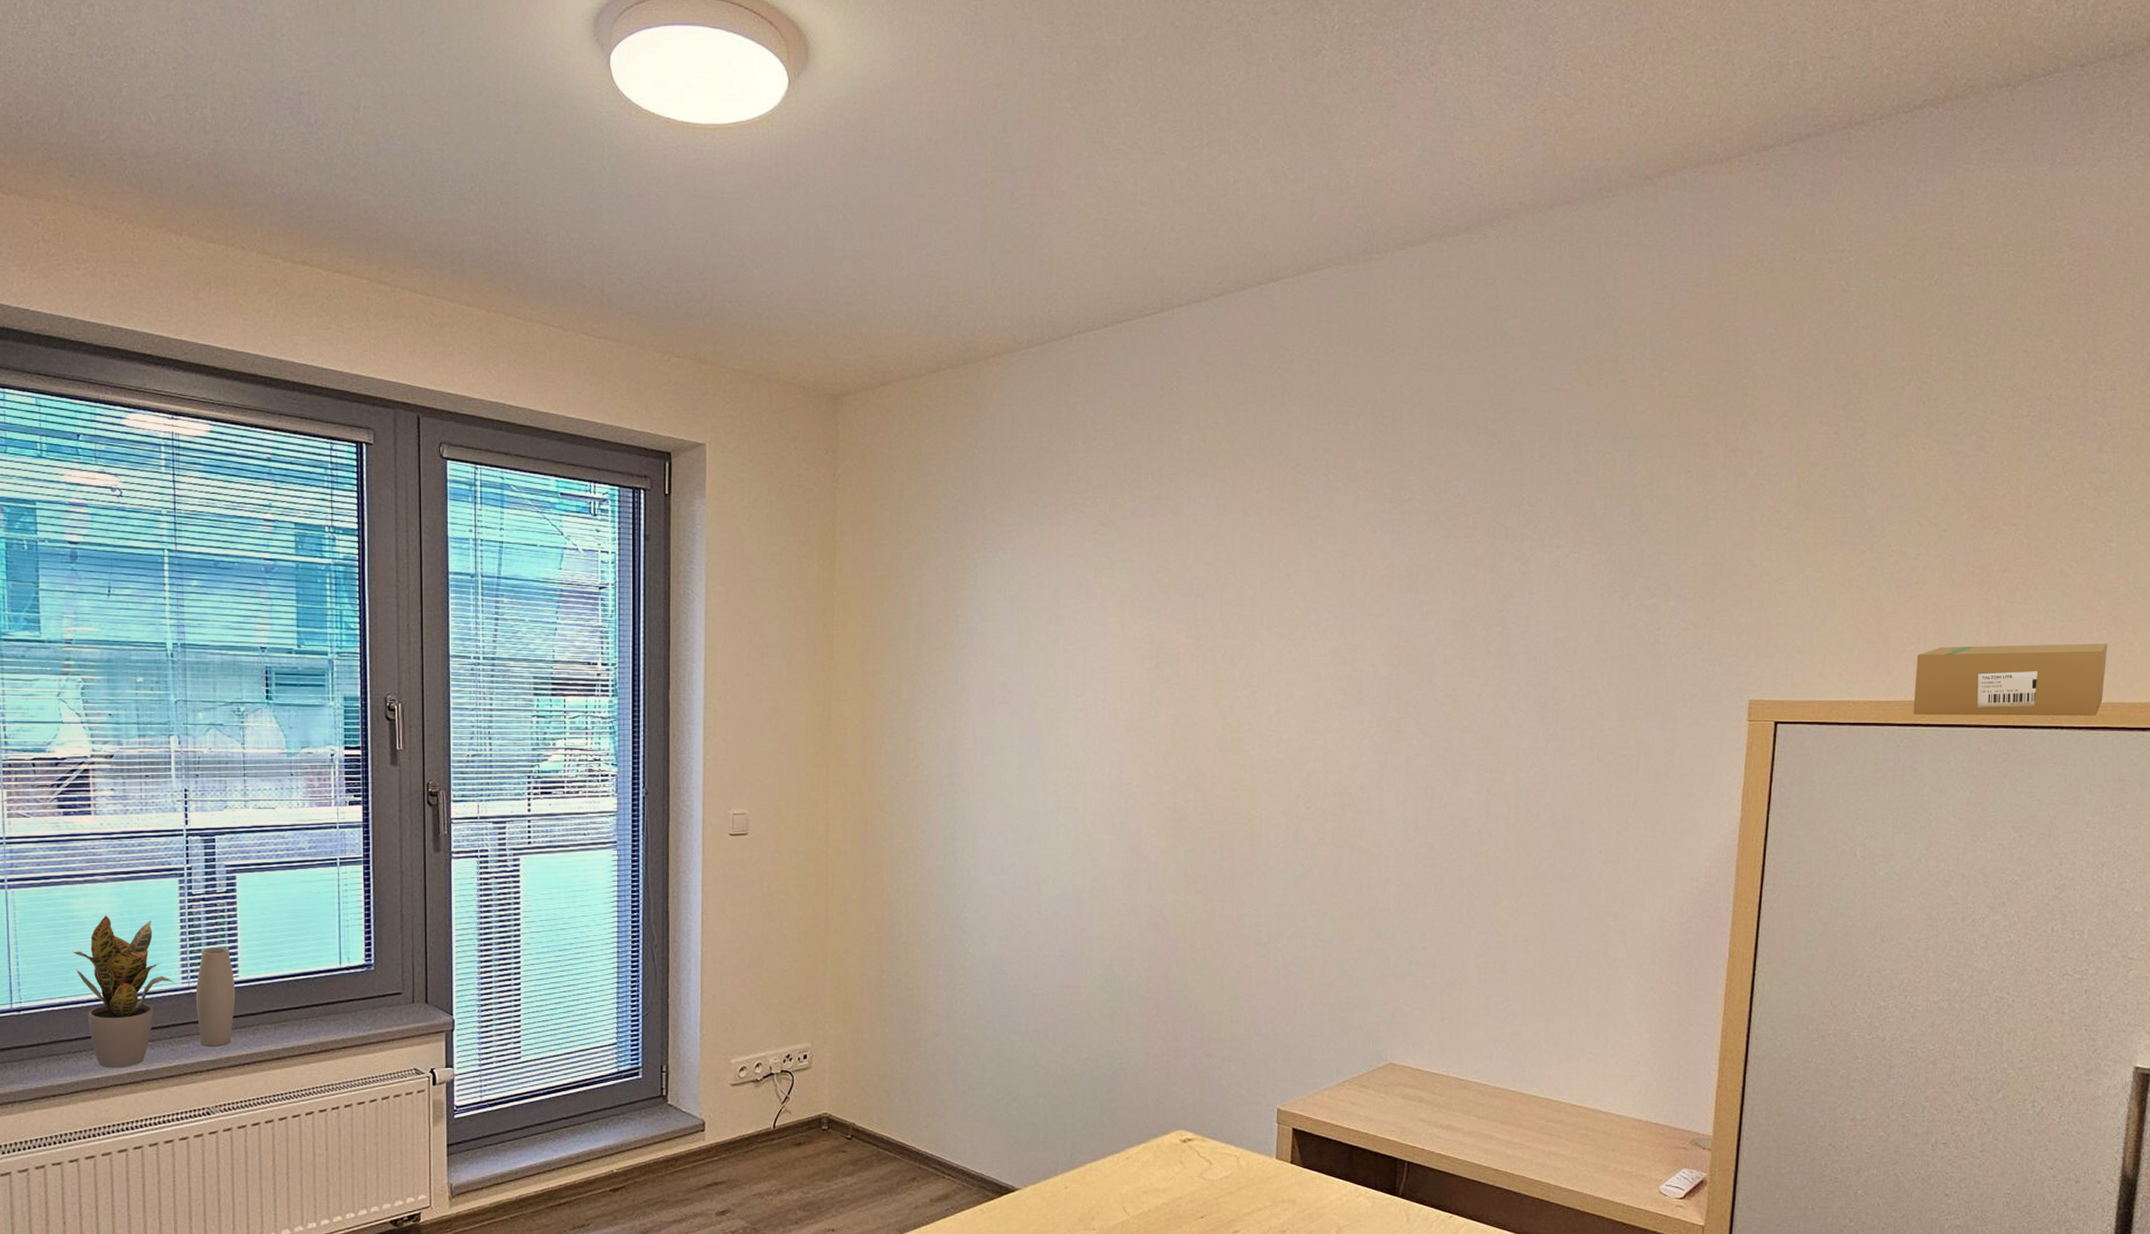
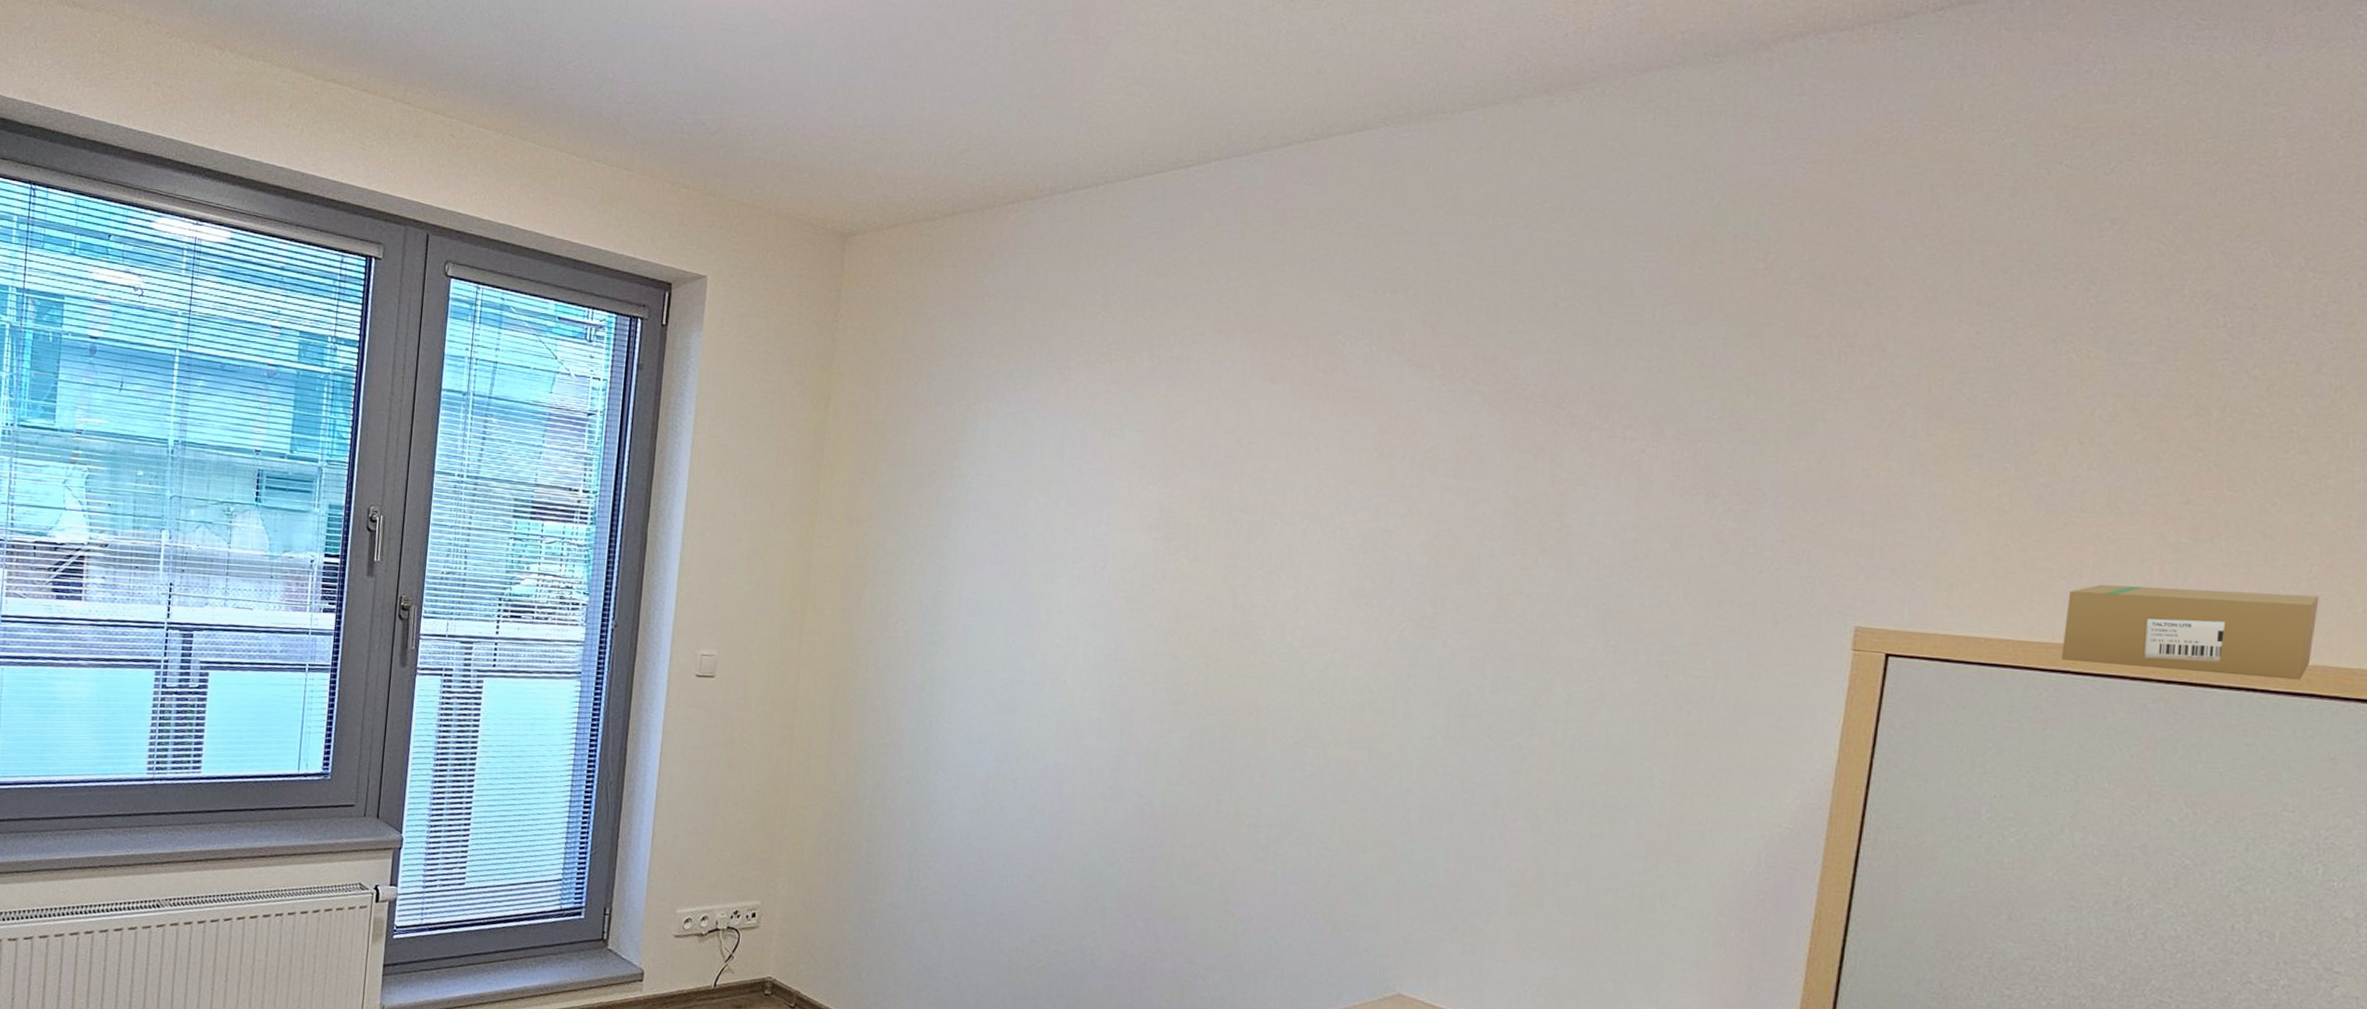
potted plant: present [72,915,174,1068] -> none [49,699,140,852]
vase: present [195,947,236,1048] -> none [157,741,197,841]

